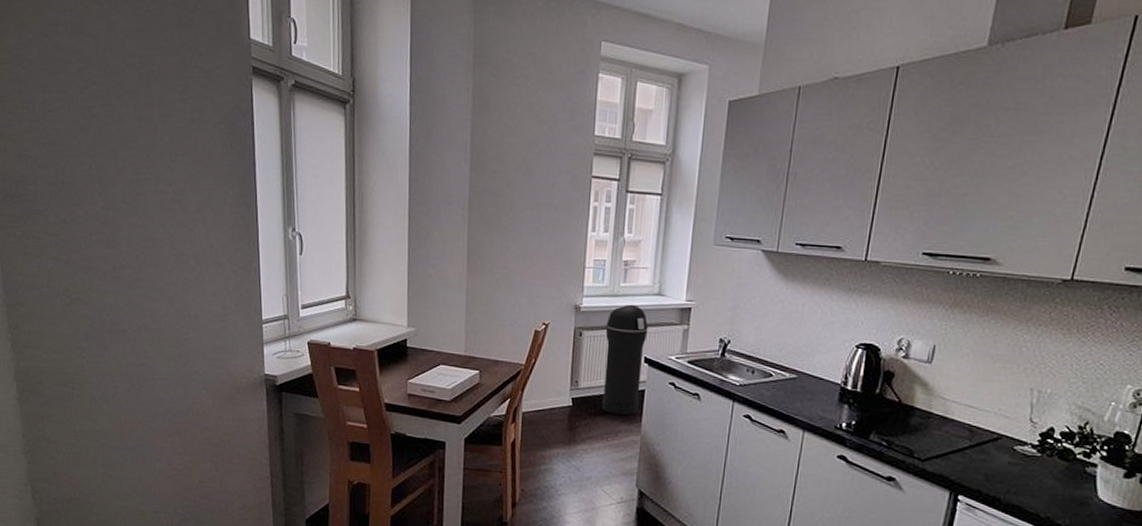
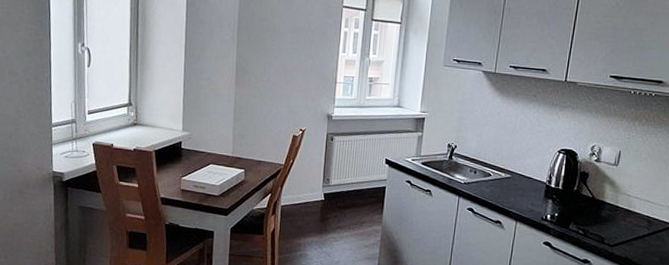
trash can: present [601,304,648,416] -> none [349,114,389,209]

